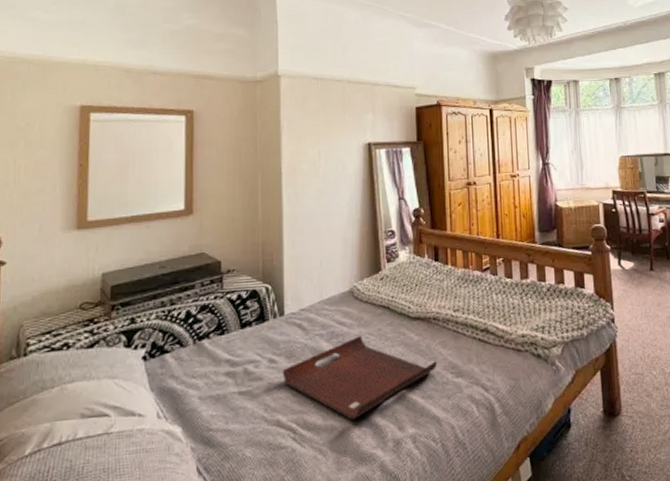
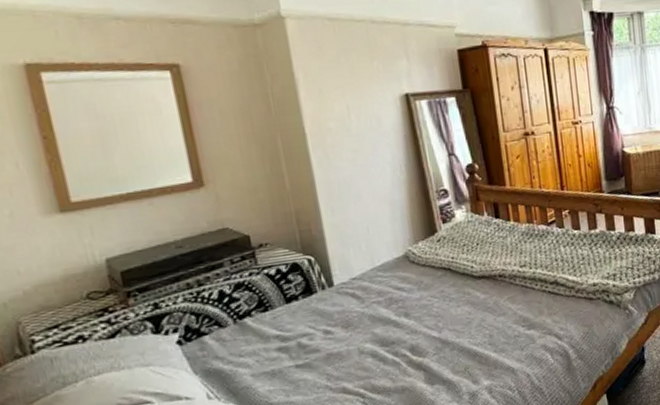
serving tray: present [282,336,437,420] -> none [340,299,507,380]

